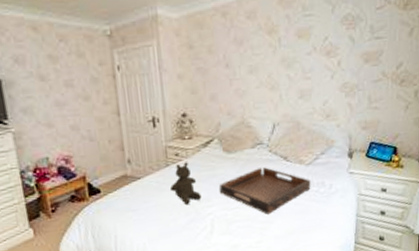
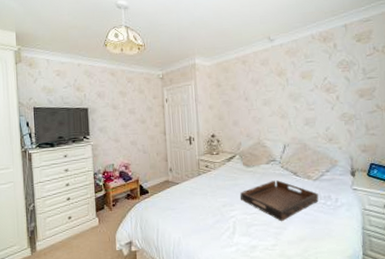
teddy bear: present [170,162,202,204] -> none [201,173,226,207]

